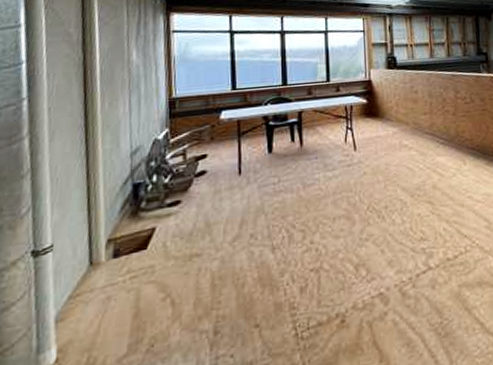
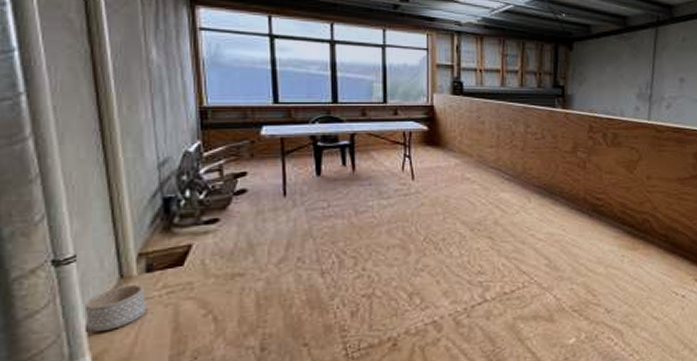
planter: none [55,270,111,322] -> present [84,284,146,332]

